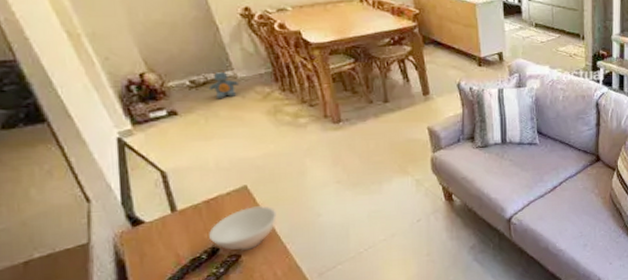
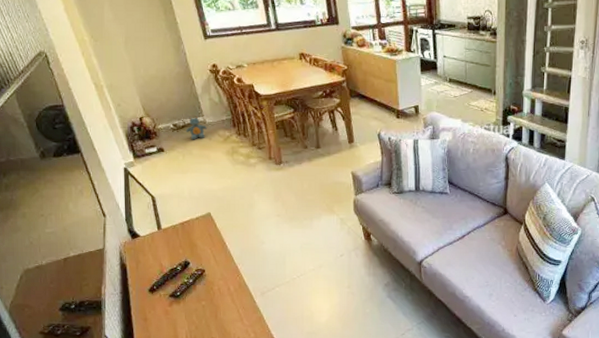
bowl: present [209,206,277,252] -> none [183,231,231,267]

